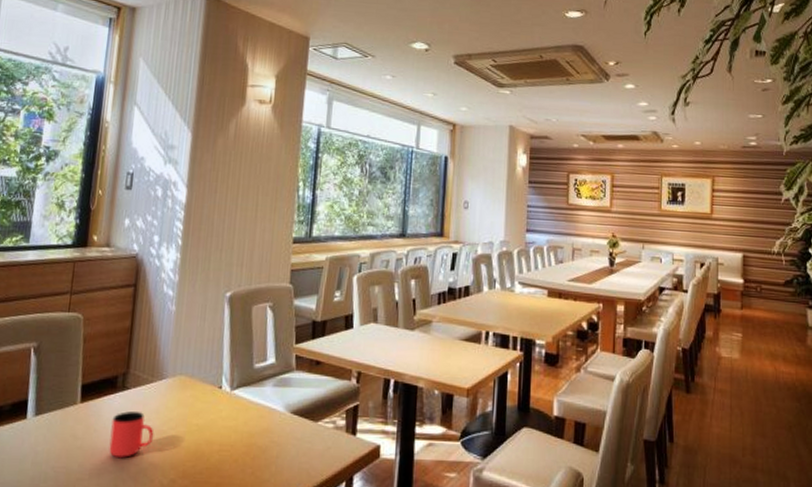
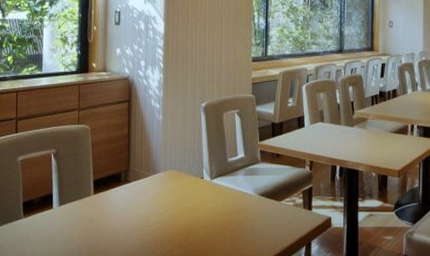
cup: present [109,411,154,459] -> none [119,200,153,236]

